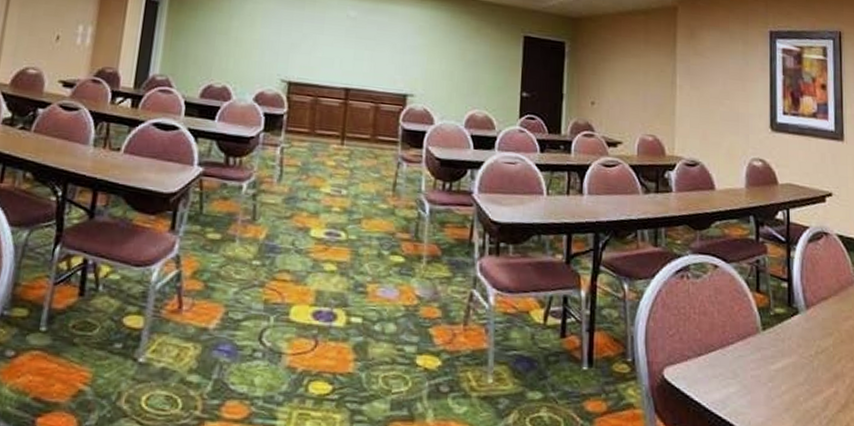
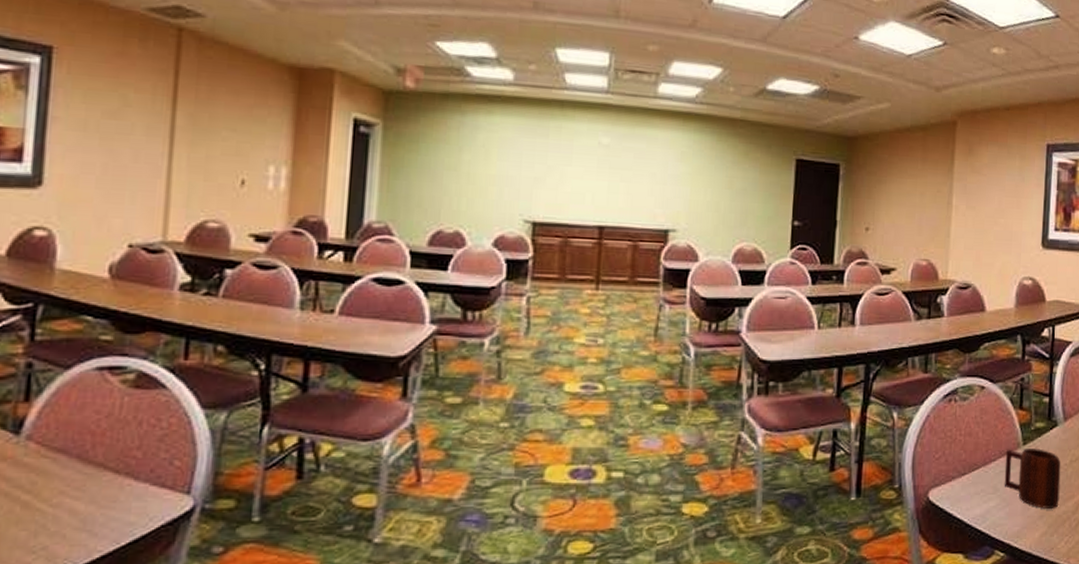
mug: none [744,332,806,402] -> present [1004,449,1061,509]

